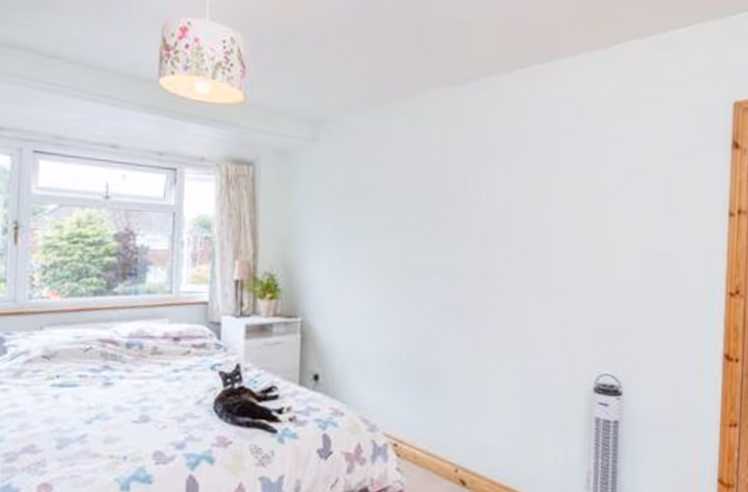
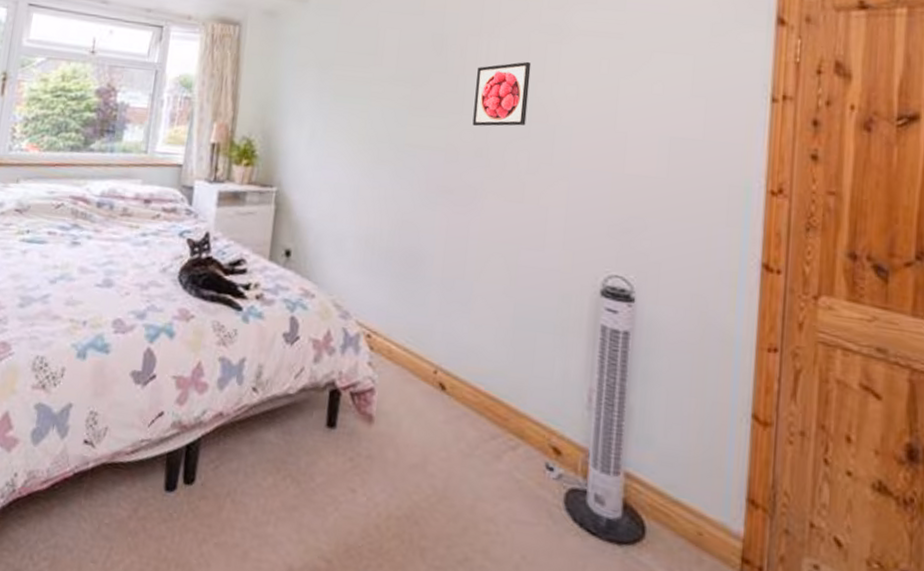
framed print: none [477,189,527,250] -> present [472,61,532,127]

